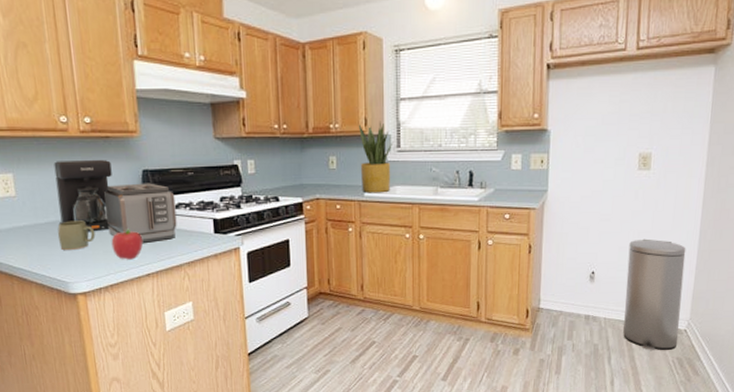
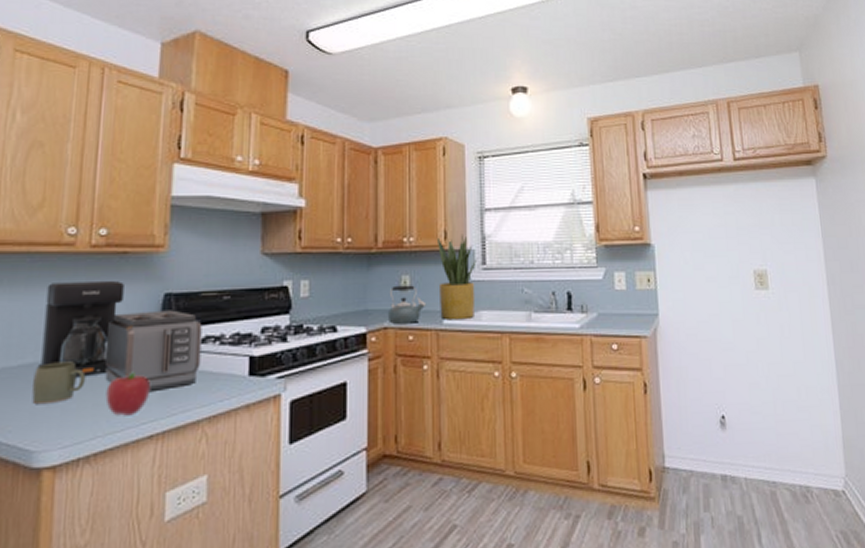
kettle: none [318,164,351,197] -> present [387,285,427,326]
pedal bin: present [623,238,686,350] -> none [759,372,838,522]

